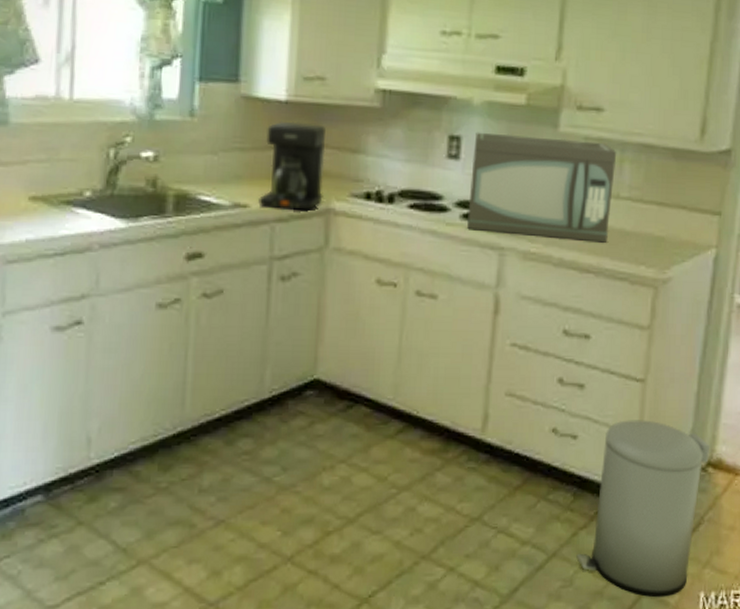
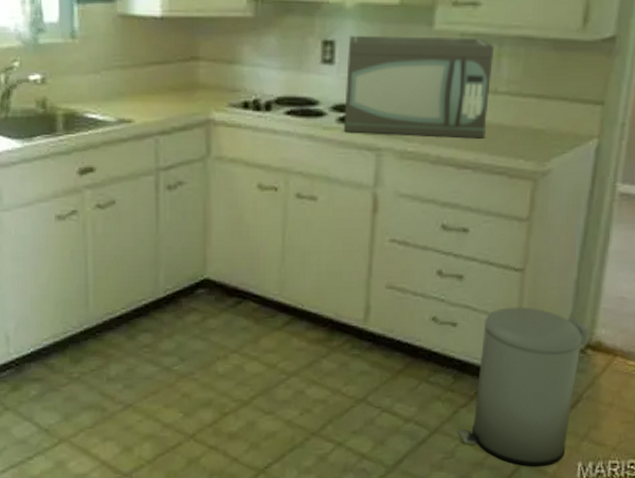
coffee maker: present [258,121,326,211] -> none [142,37,203,122]

